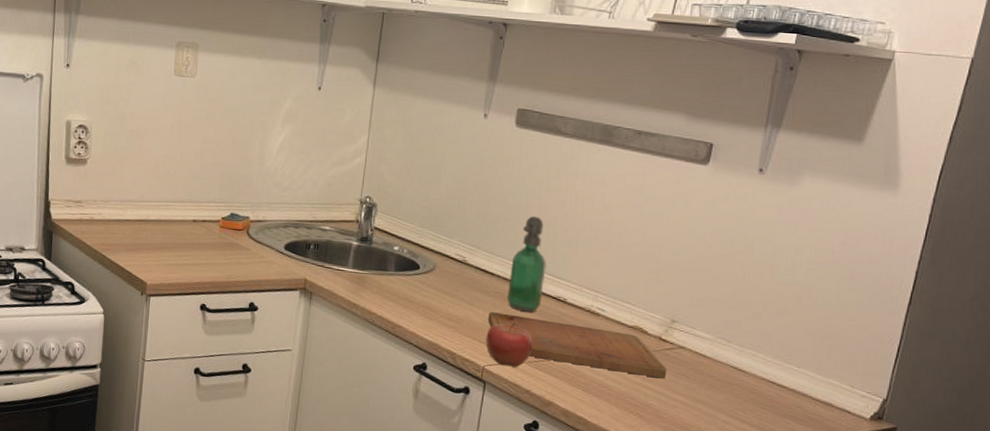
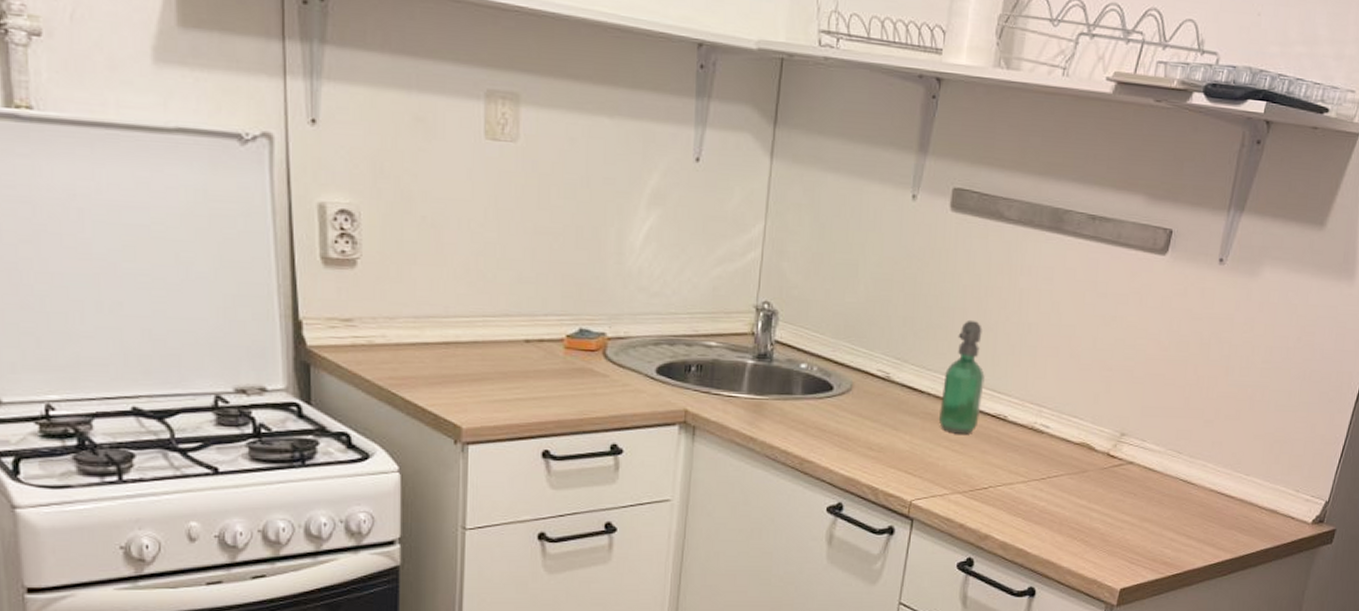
fruit: present [485,321,533,367] -> none [913,446,969,499]
cutting board: present [488,312,667,379] -> none [916,437,1115,499]

